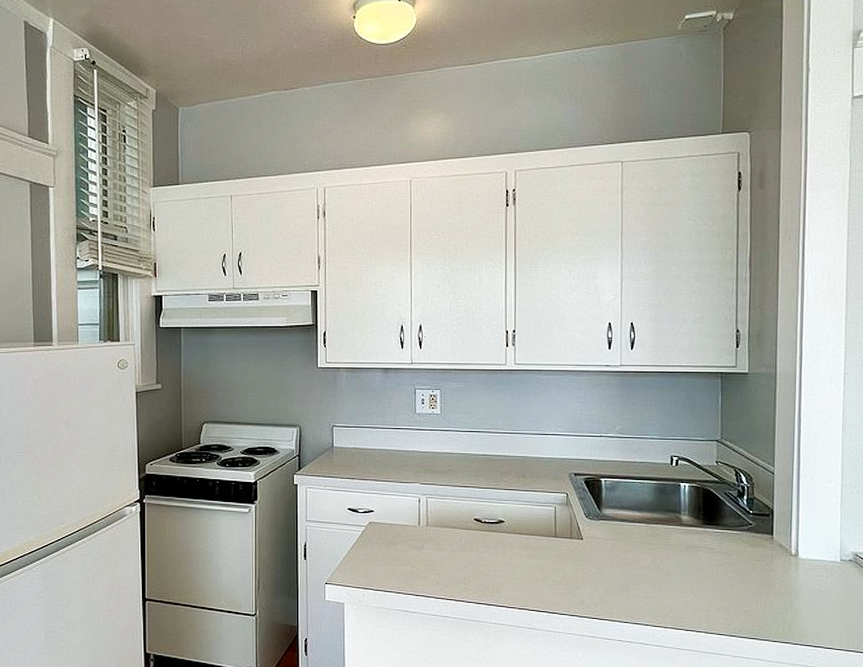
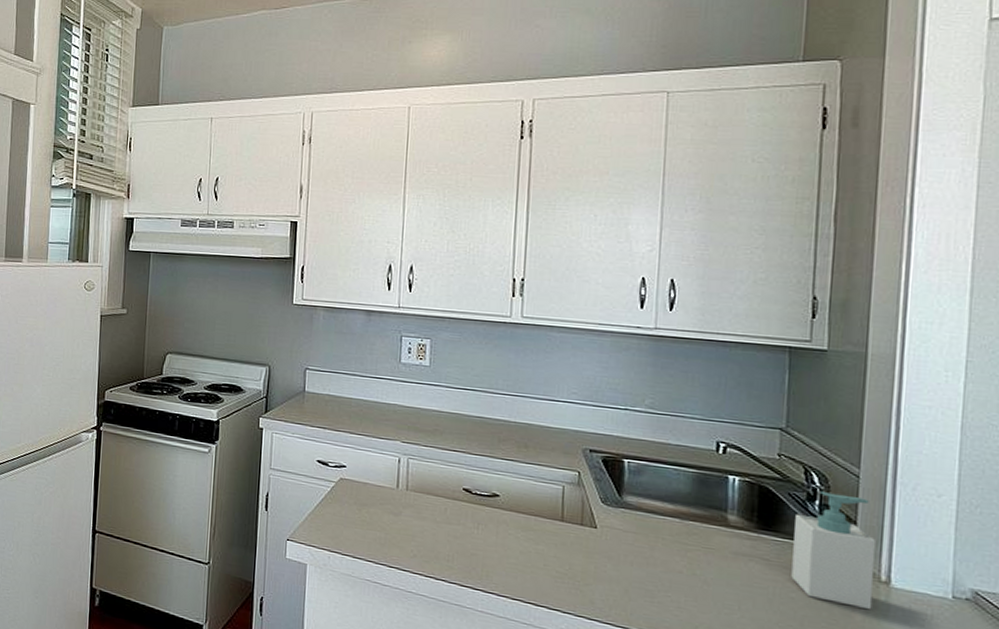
soap bottle: none [729,487,787,578] -> present [791,491,875,609]

